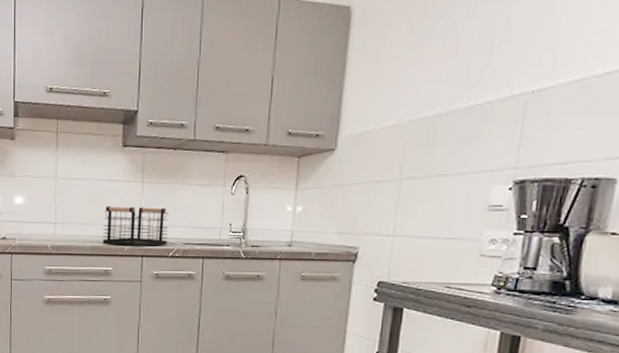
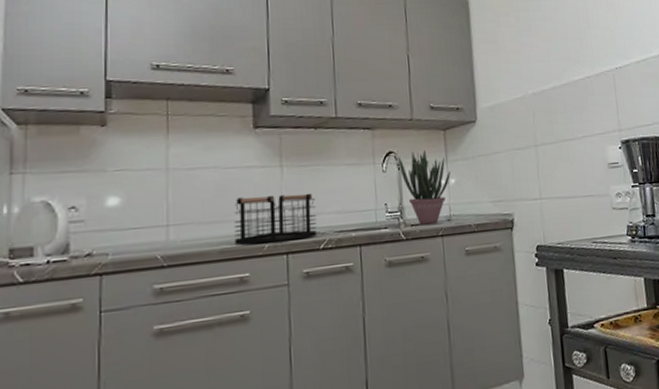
potted plant: none [247,176,300,247] -> present [397,149,451,225]

